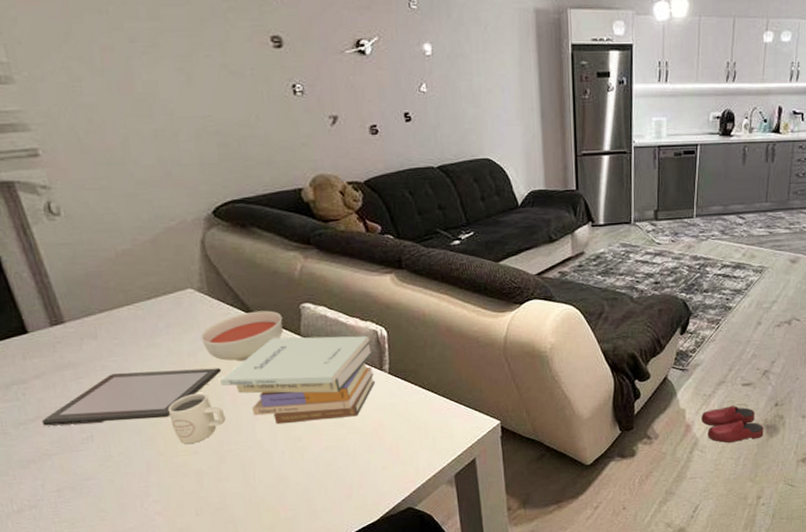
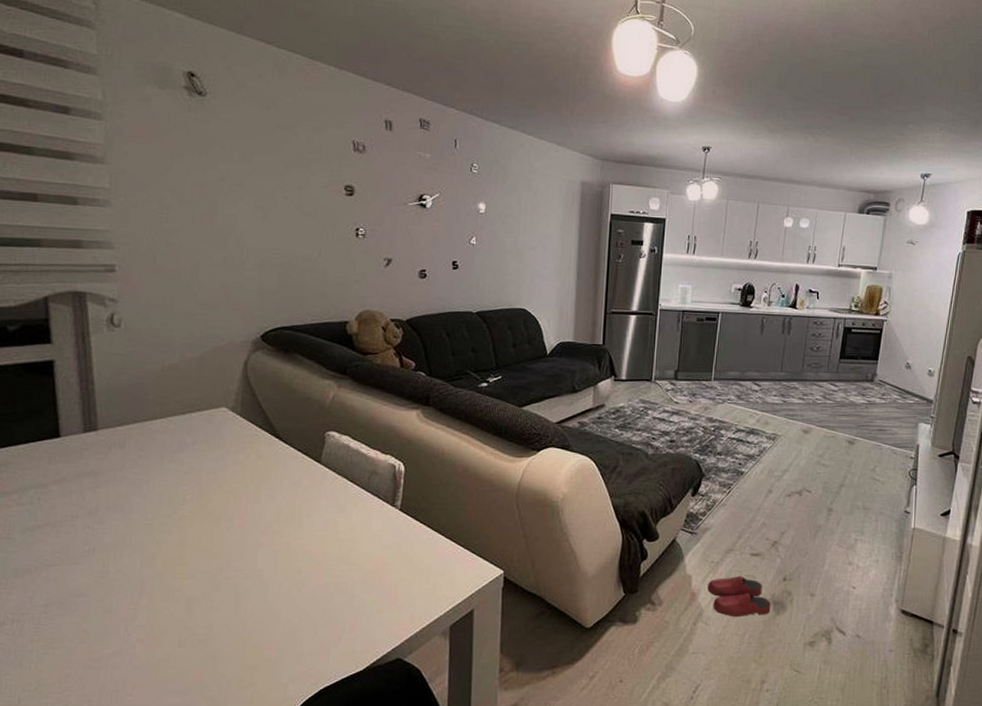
tablet: present [41,368,222,426] -> none [48,486,237,537]
mug: present [168,392,226,444] -> none [175,513,231,566]
bowl: present [200,310,284,361] -> none [224,435,307,484]
books: present [220,335,376,425] -> none [233,463,388,554]

